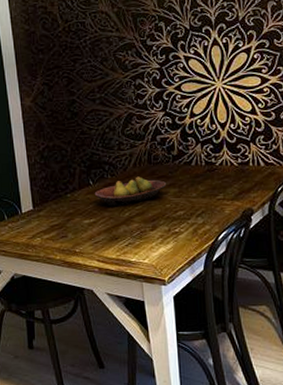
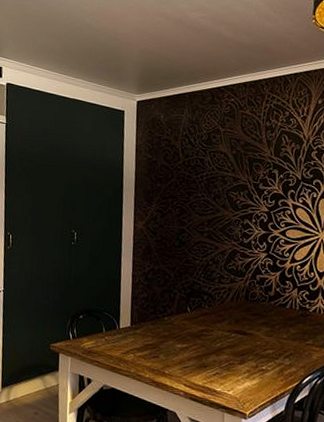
fruit bowl: present [94,176,167,207] -> none [190,310,260,336]

